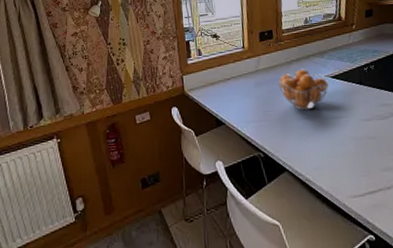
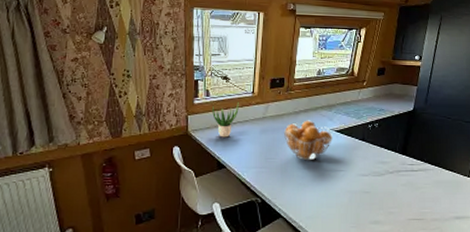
potted plant: none [205,57,231,94] -> present [212,101,239,138]

